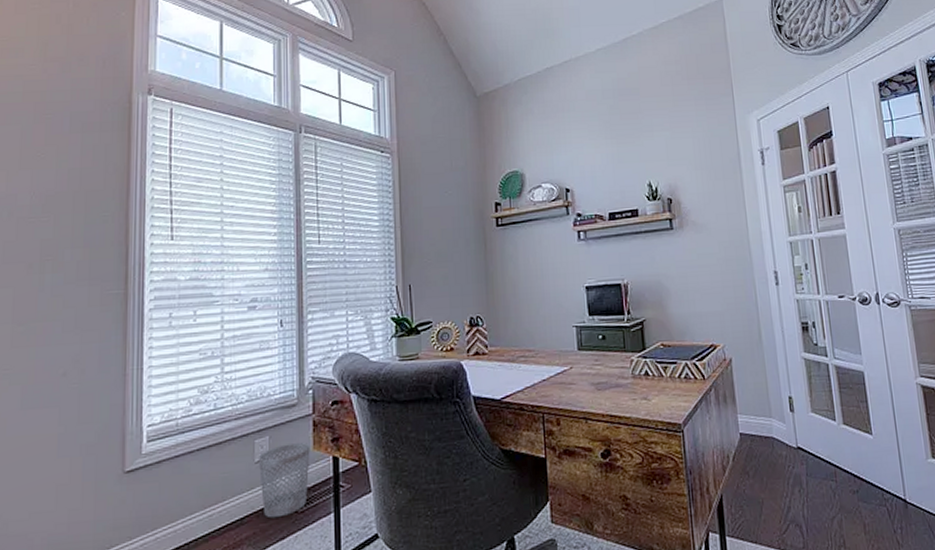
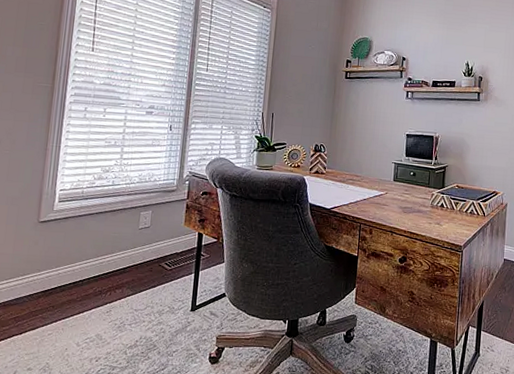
wastebasket: present [258,443,310,518] -> none [141,218,182,271]

